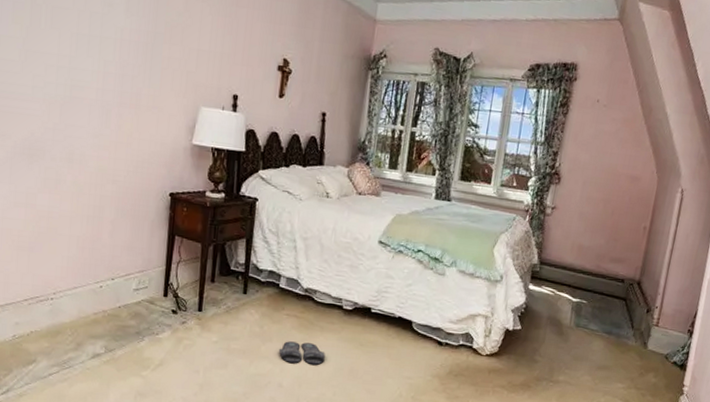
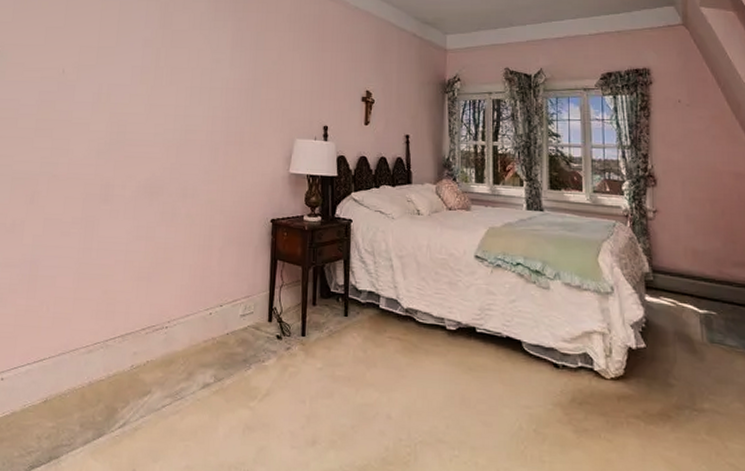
slippers: present [278,341,325,366] -> none [384,366,433,394]

